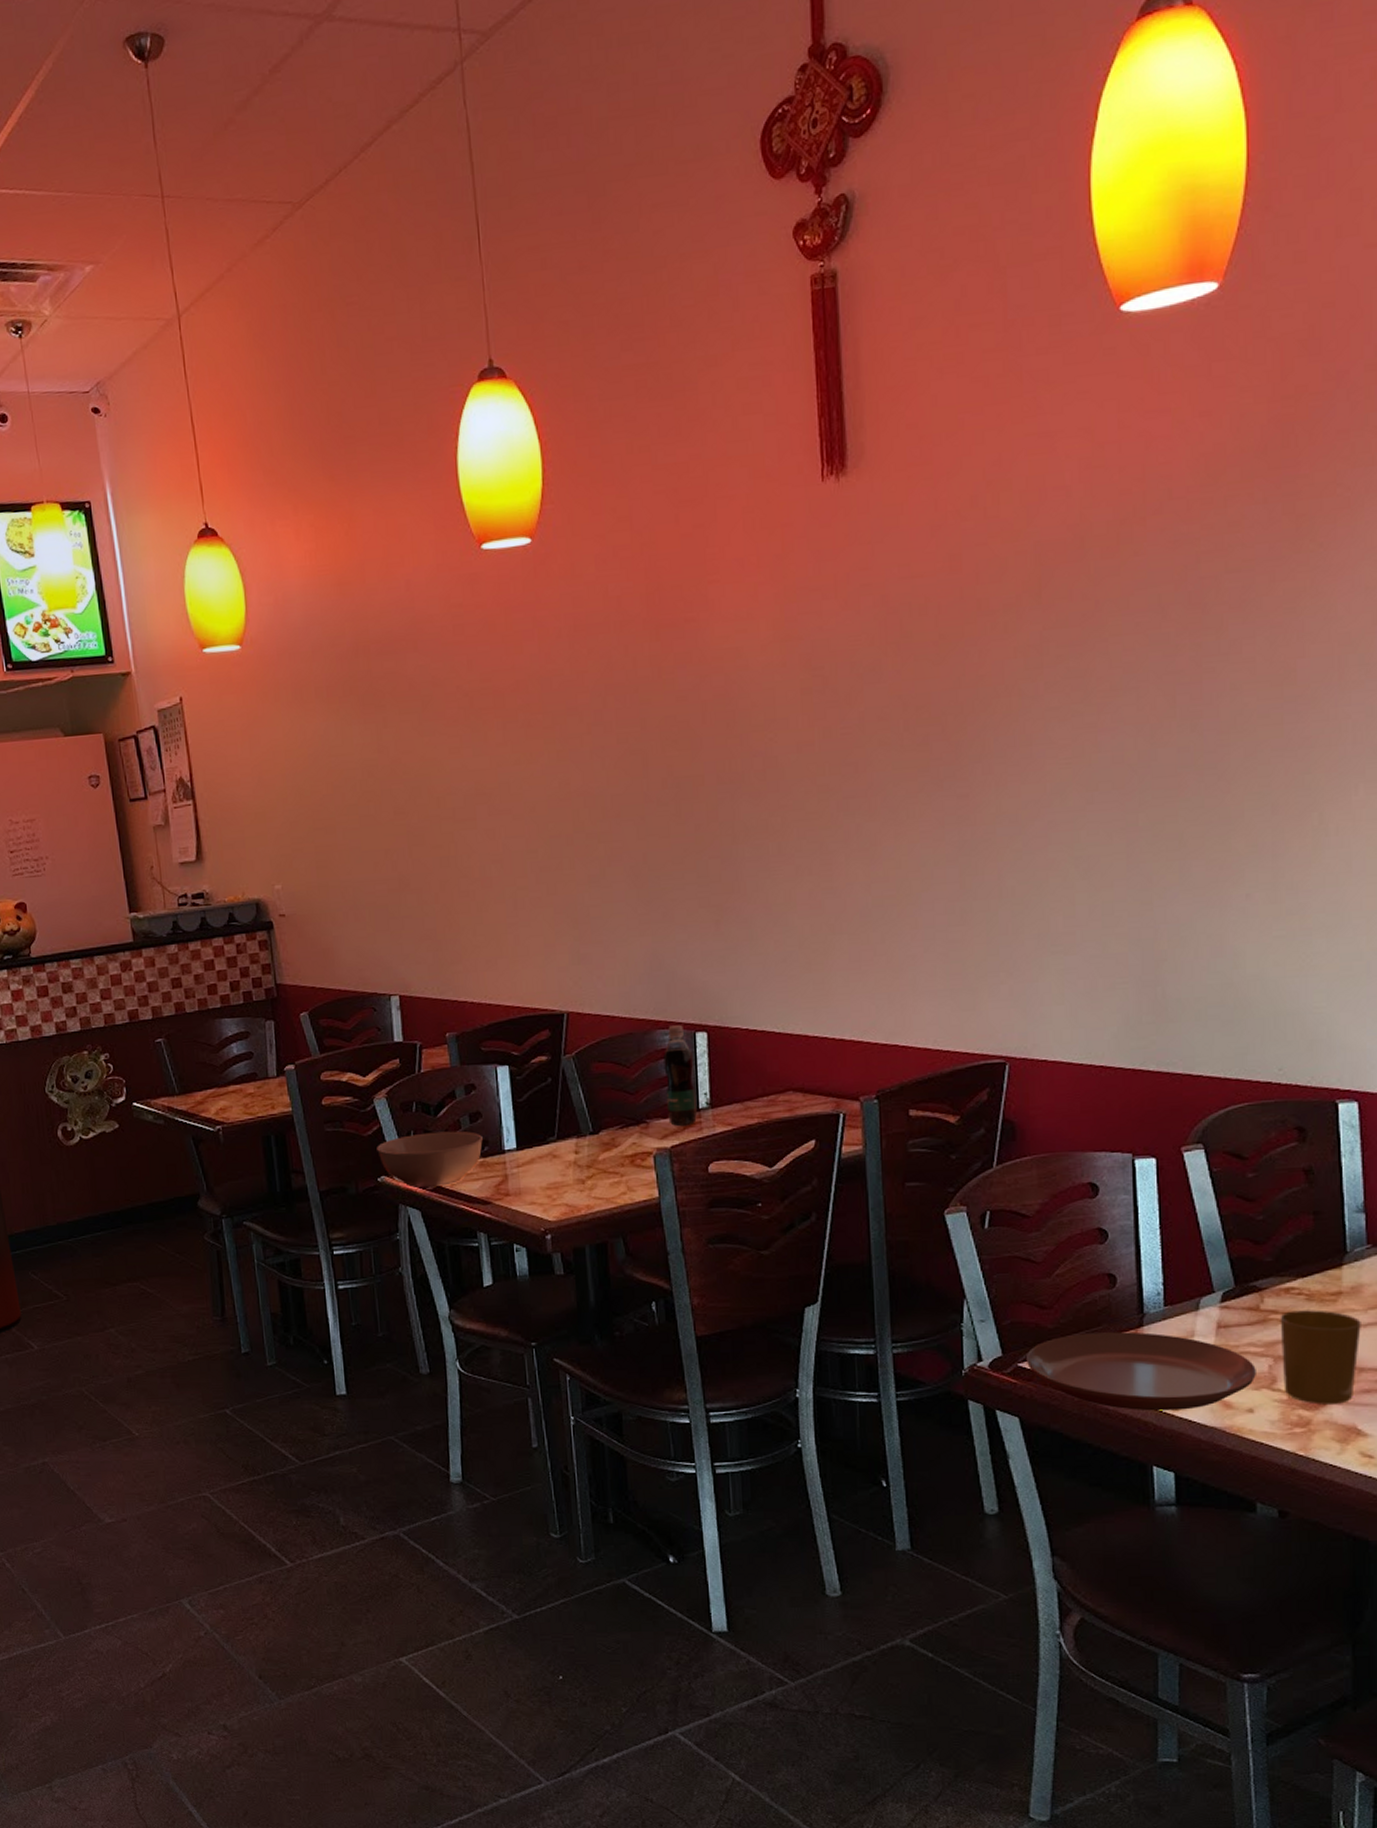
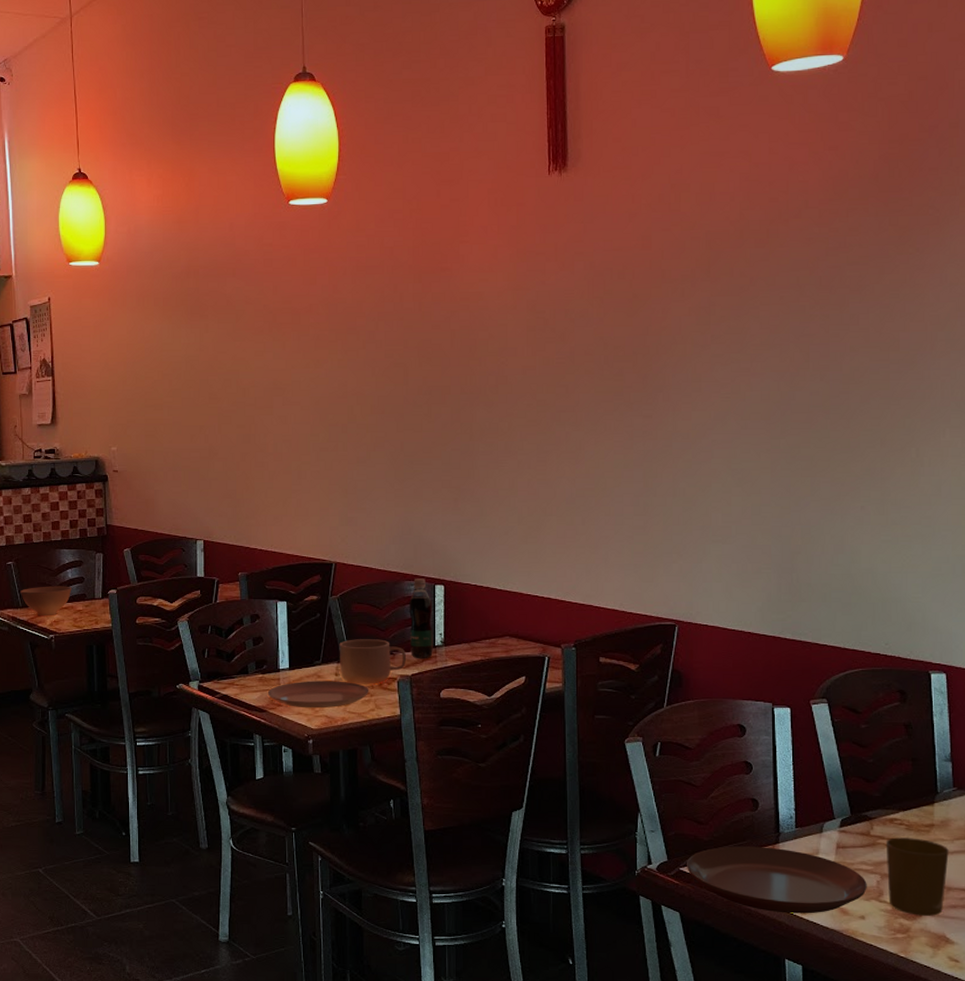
bowl: none [175,1064,239,1104] -> present [21,586,72,617]
bowl: present [377,1131,484,1188] -> none [177,651,264,696]
plate: none [491,1160,619,1197] -> present [267,680,369,709]
cup: none [577,1105,663,1163] -> present [339,639,406,685]

